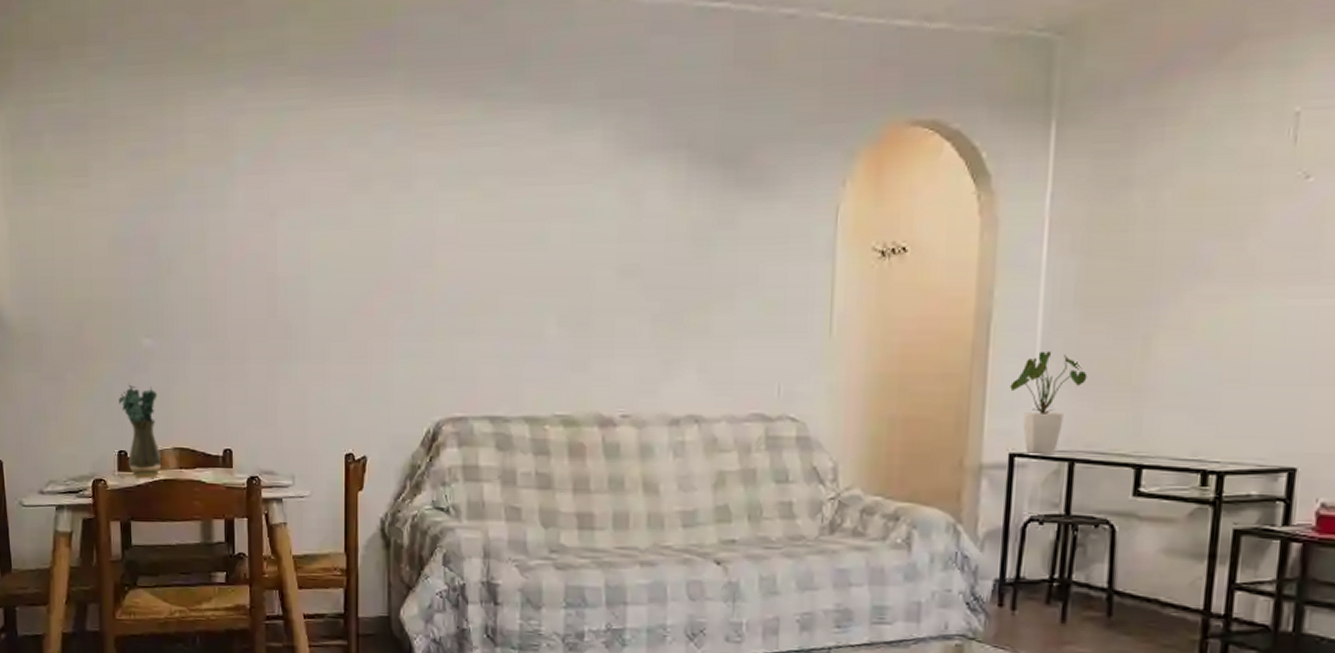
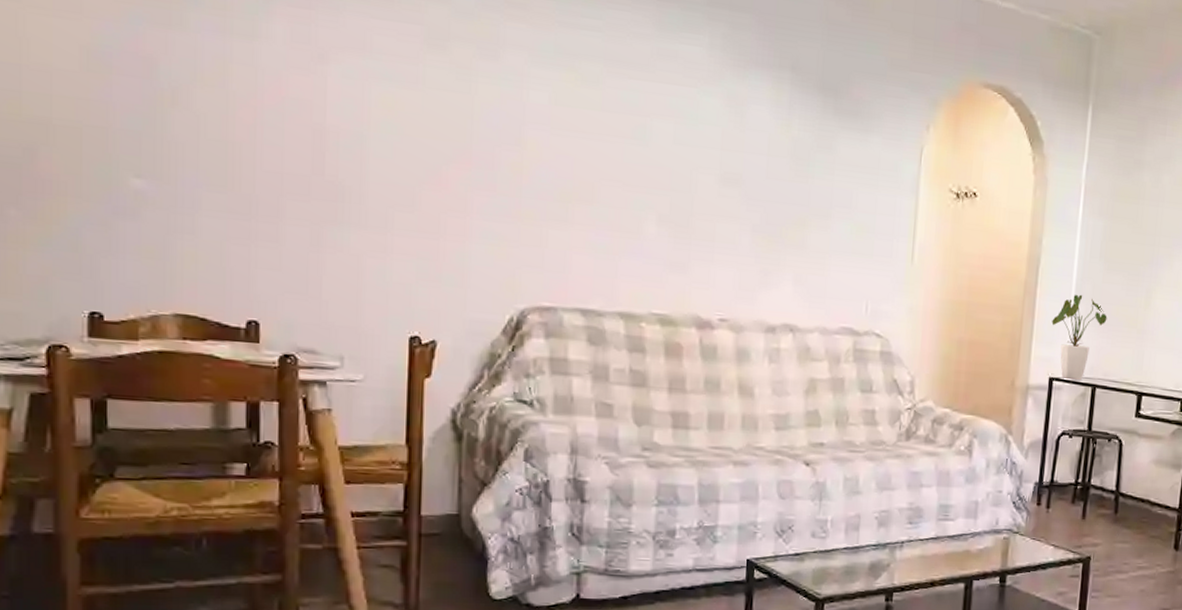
vase: present [119,383,162,479] -> none [91,230,156,350]

